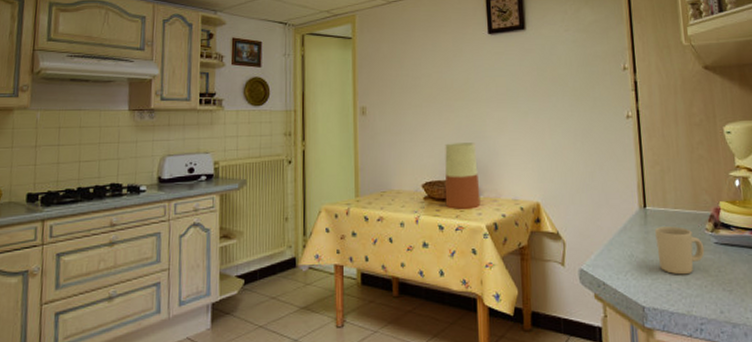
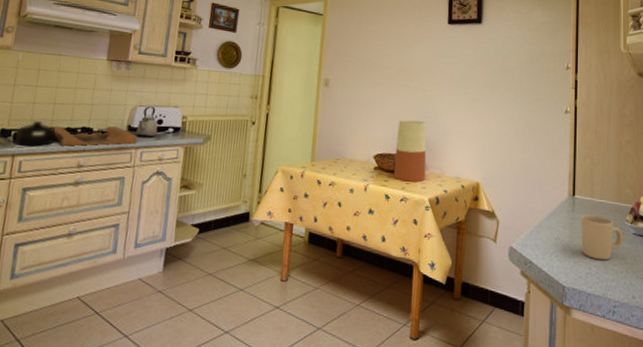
saucepan: none [42,182,84,211] -> present [15,121,56,147]
cutting board: none [78,179,169,207] -> present [51,126,137,147]
kettle: none [167,154,190,189] -> present [136,106,158,139]

